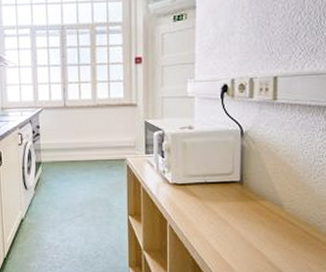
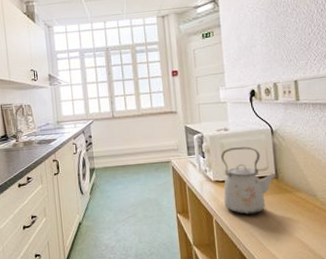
kettle: none [181,148,242,221] -> present [220,146,277,215]

